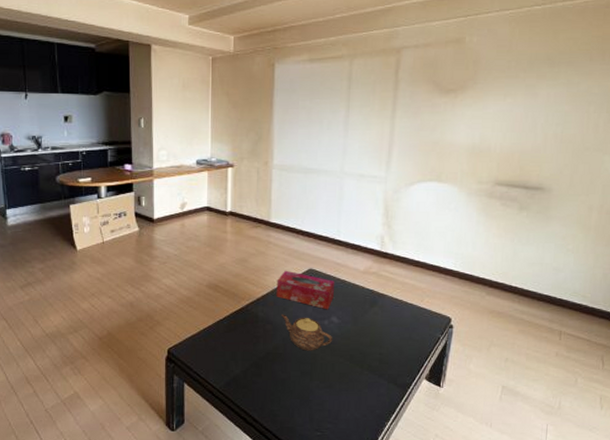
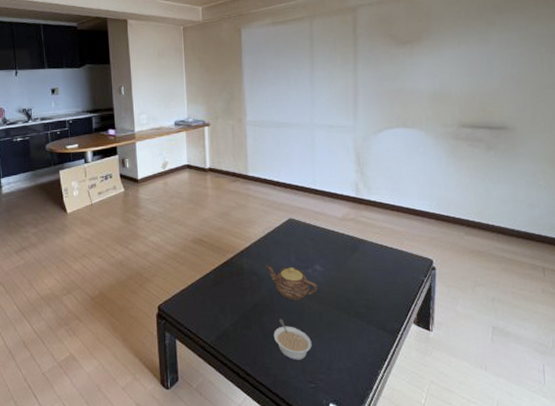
tissue box: present [276,270,334,310] -> none [258,221,315,259]
legume: none [283,368,322,409] -> present [273,319,312,360]

